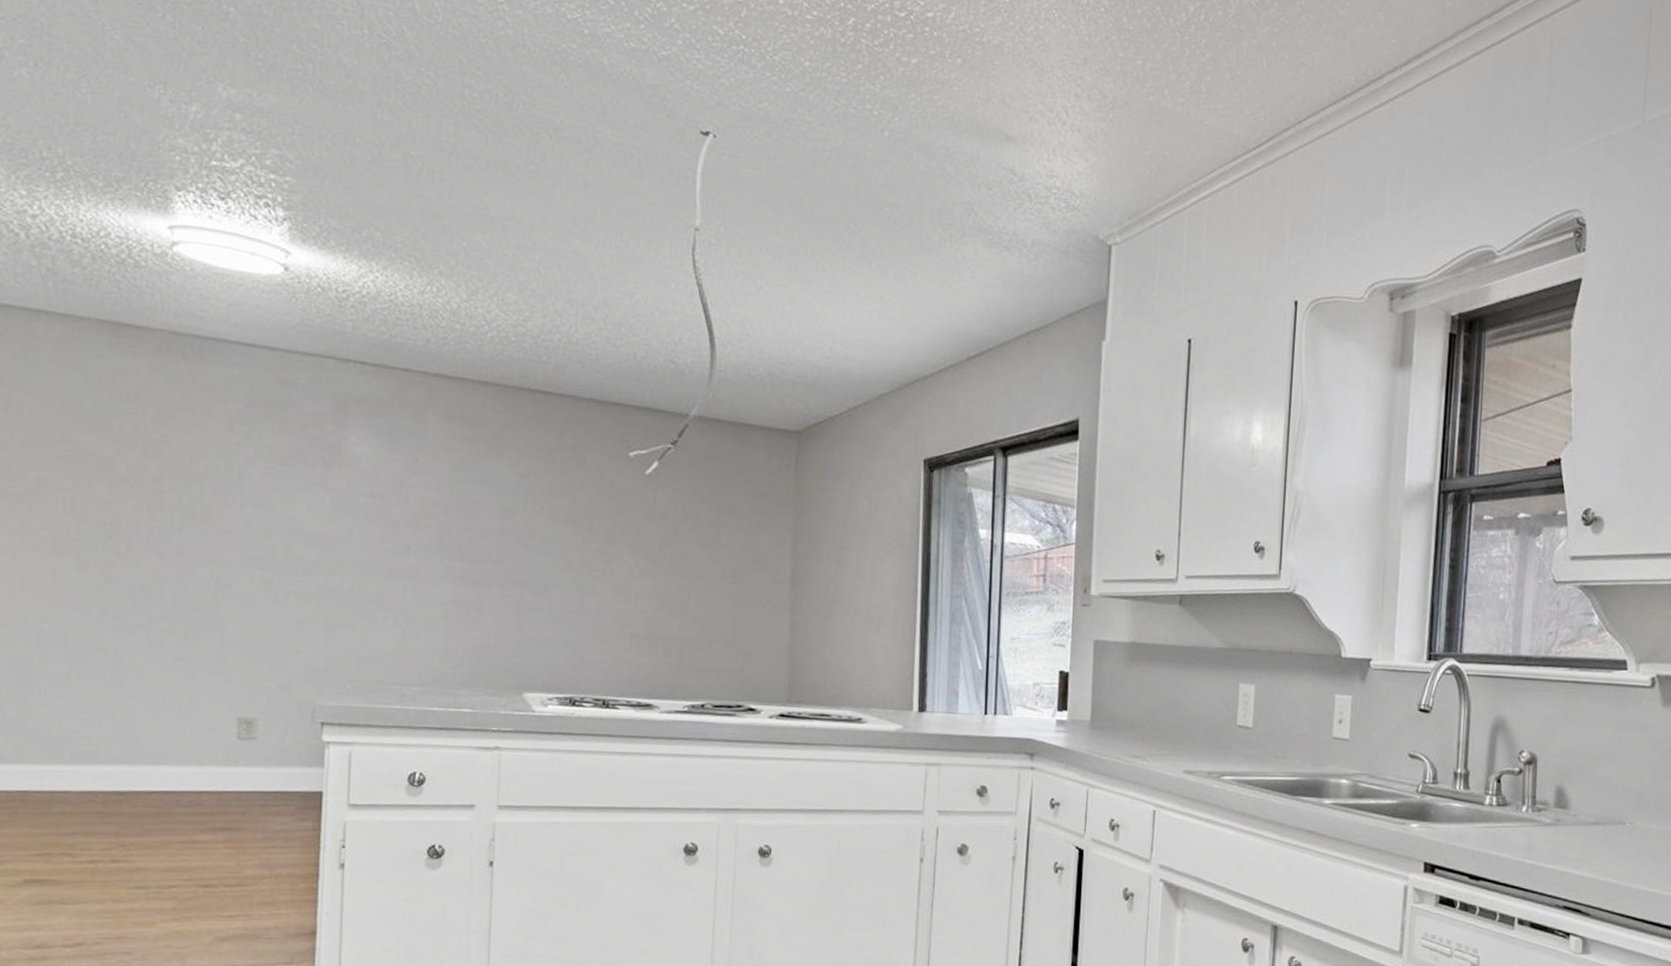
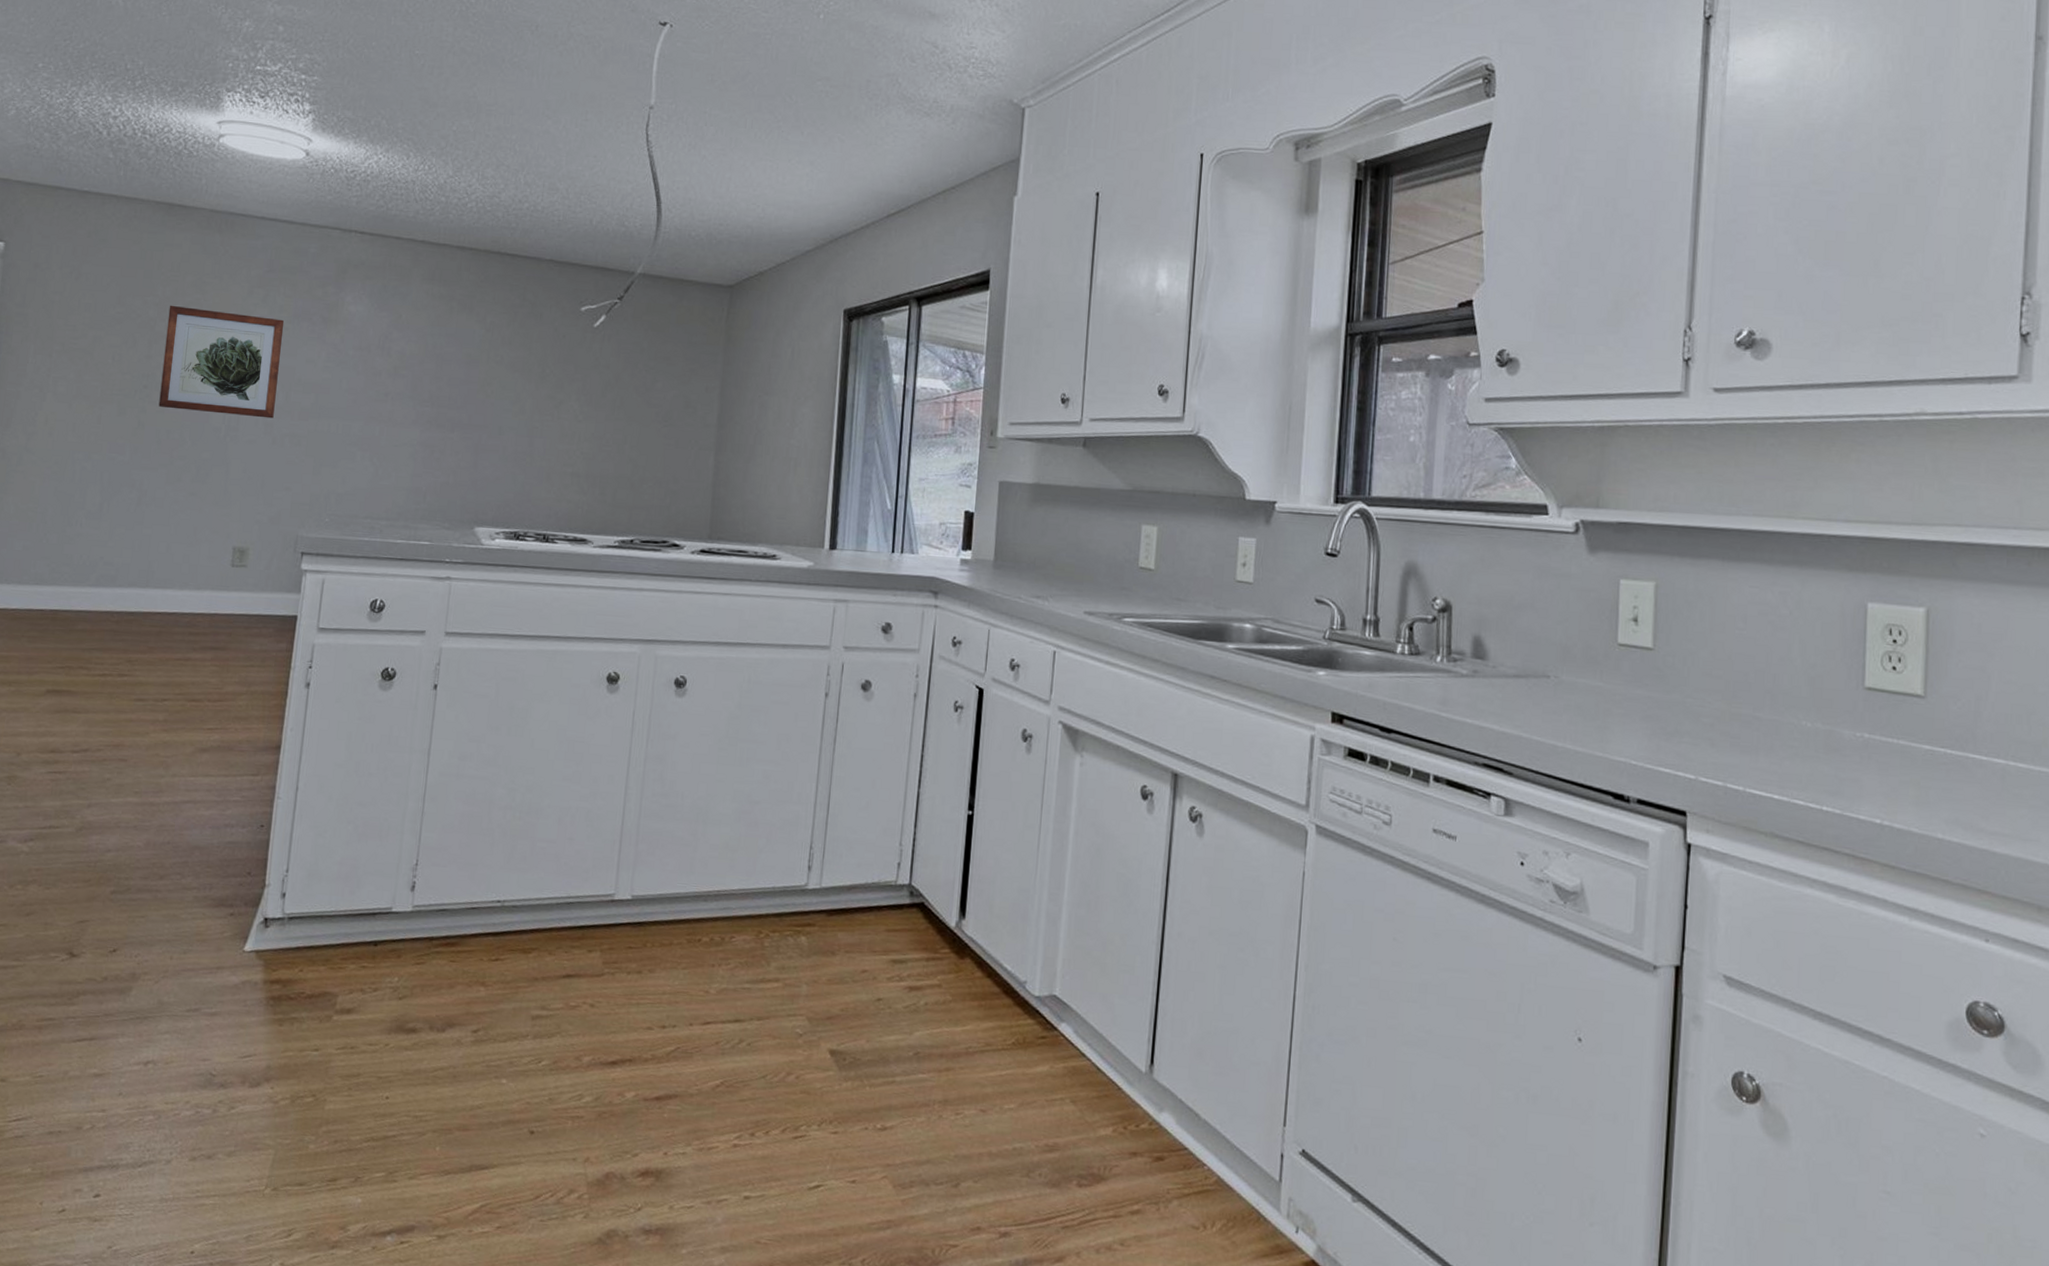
wall art: none [128,442,276,574] -> present [158,305,285,419]

